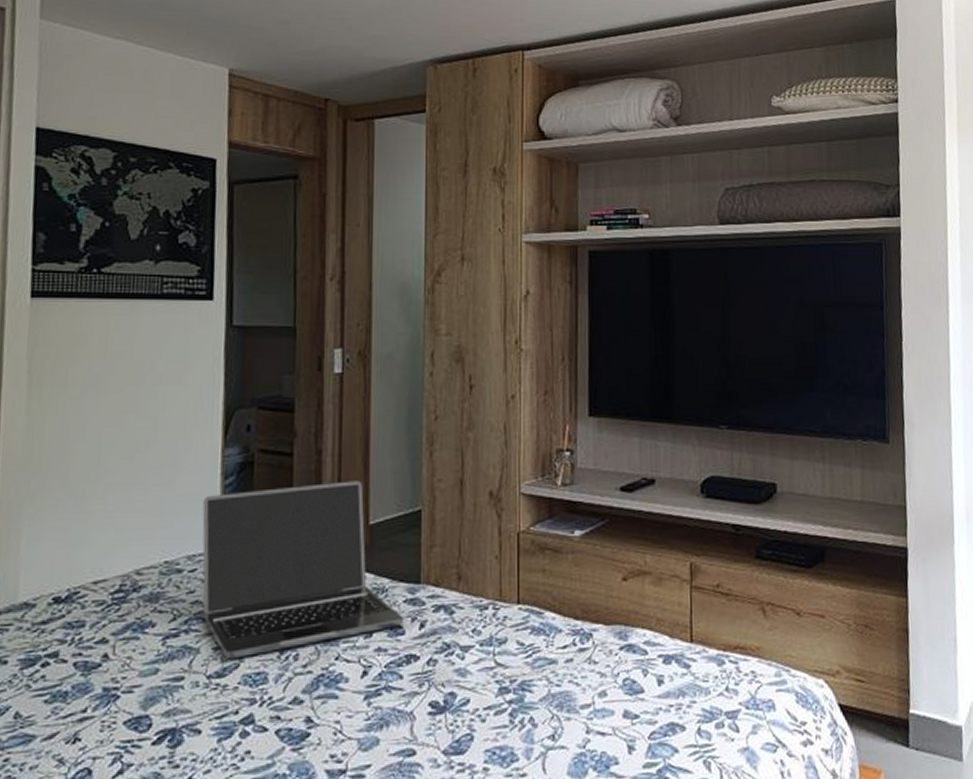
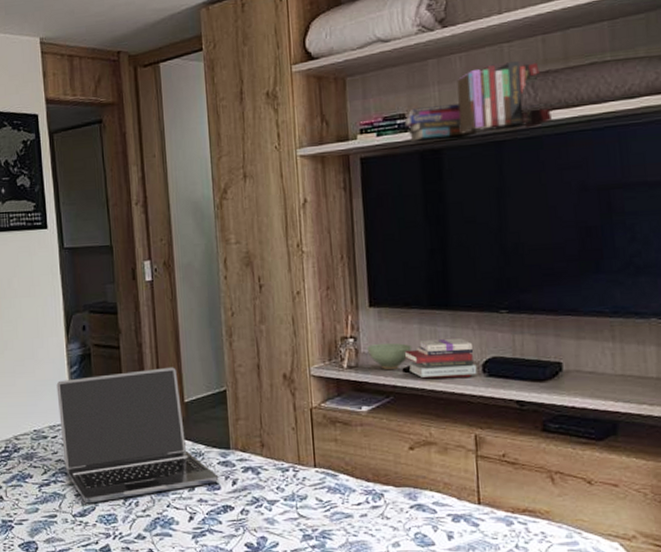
bowl: none [584,458,631,489] -> present [367,343,412,370]
books: none [622,455,695,499] -> present [404,338,477,379]
books: none [634,204,705,241] -> present [402,104,476,143]
books: none [688,169,776,238] -> present [457,61,553,134]

